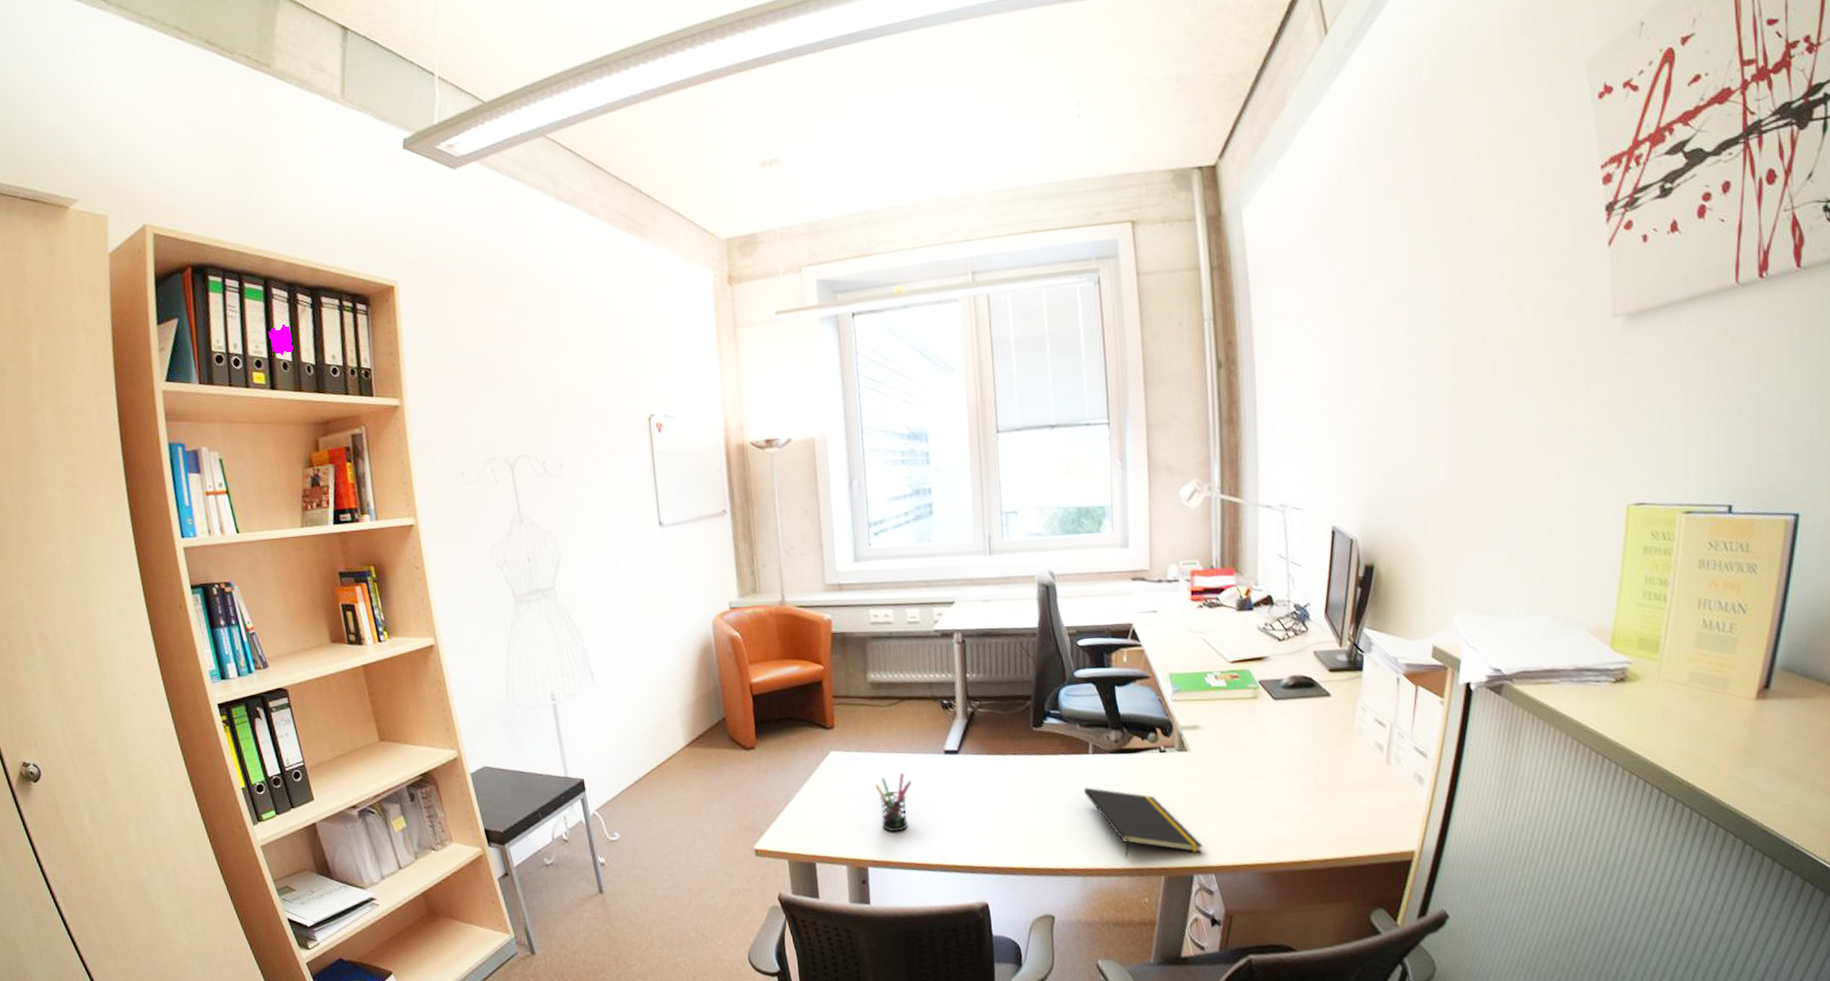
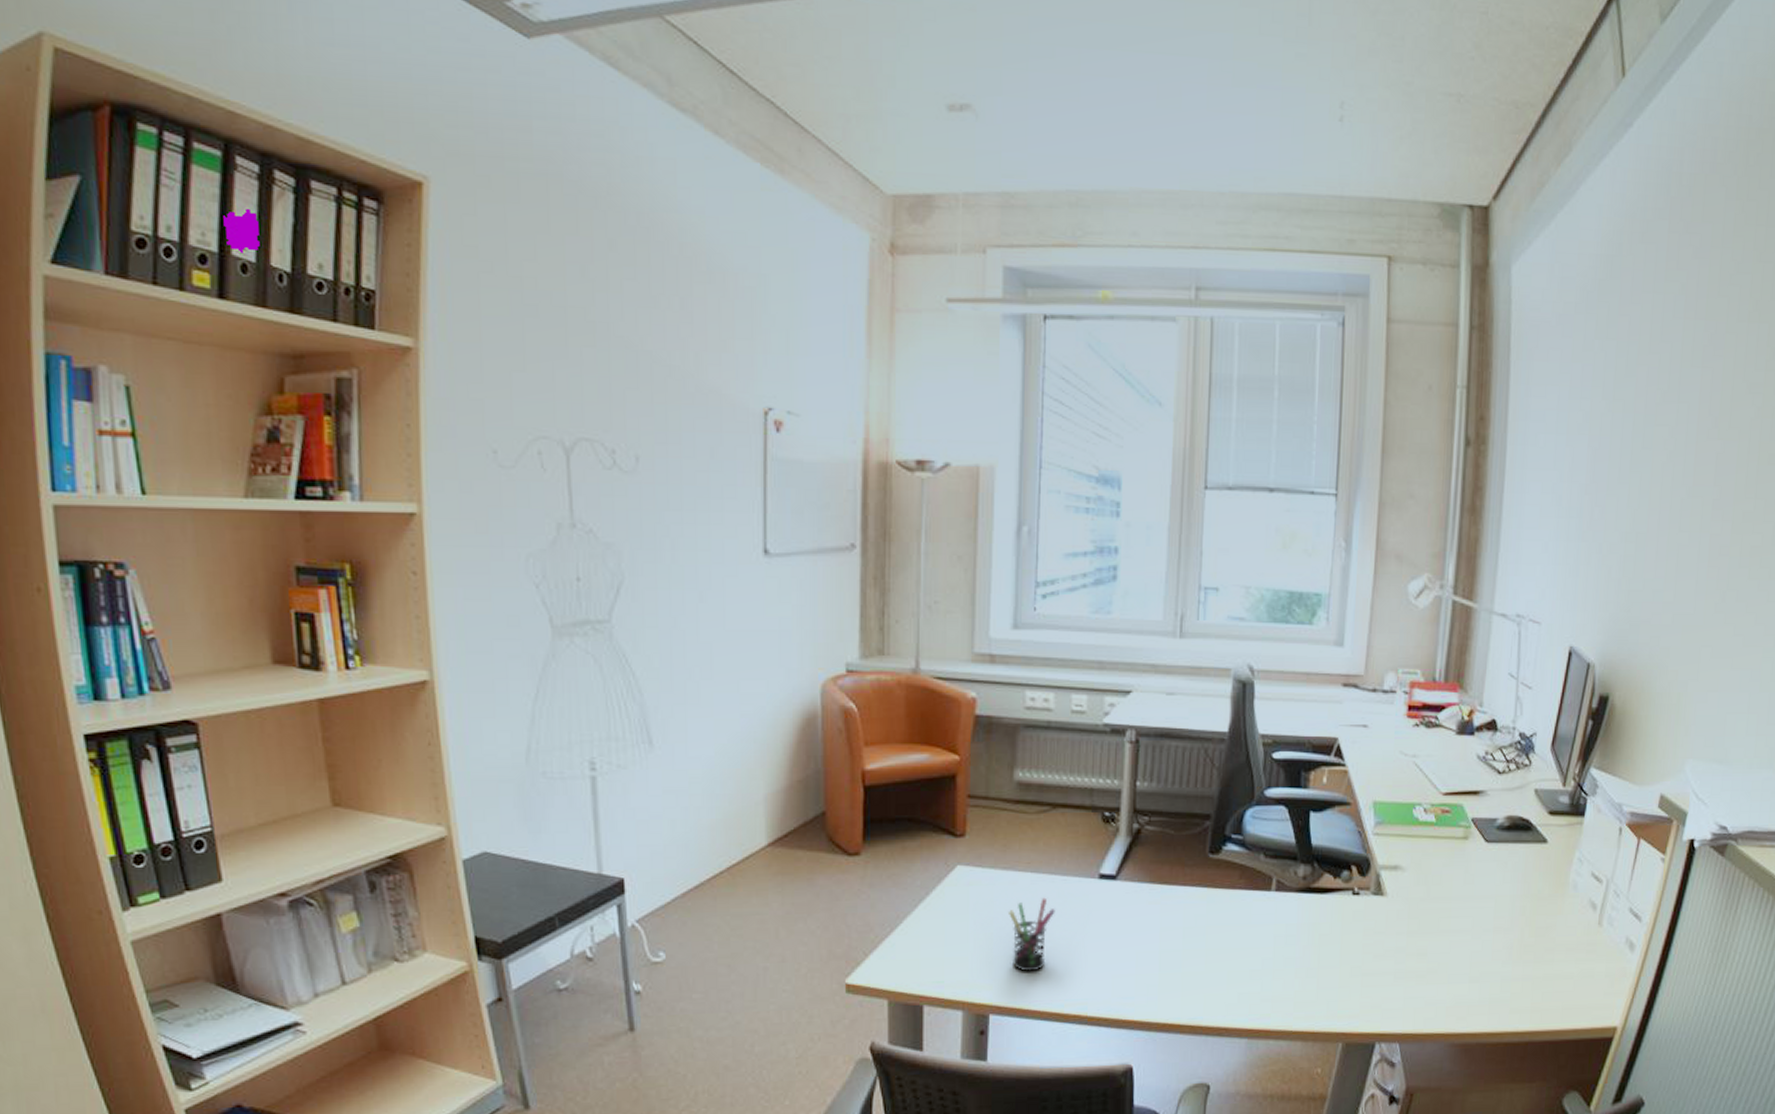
notepad: present [1083,786,1203,858] -> none [1260,930,1389,1019]

